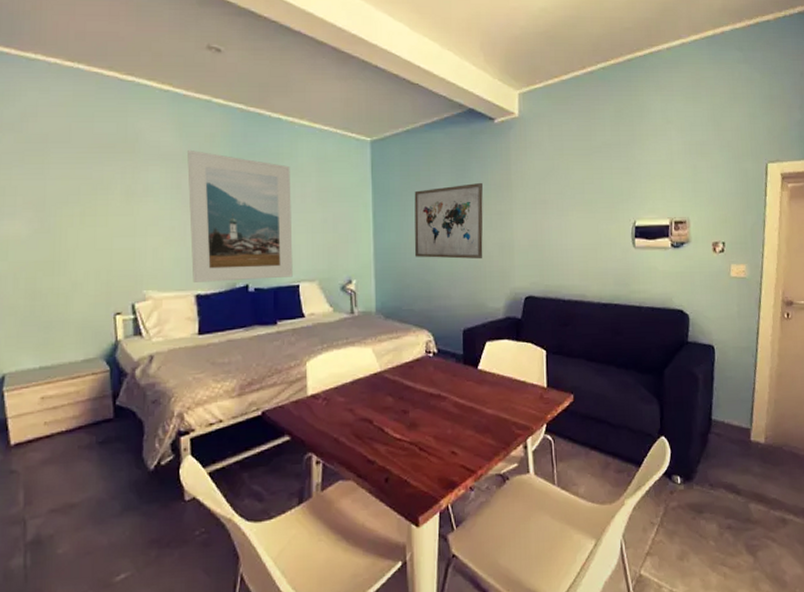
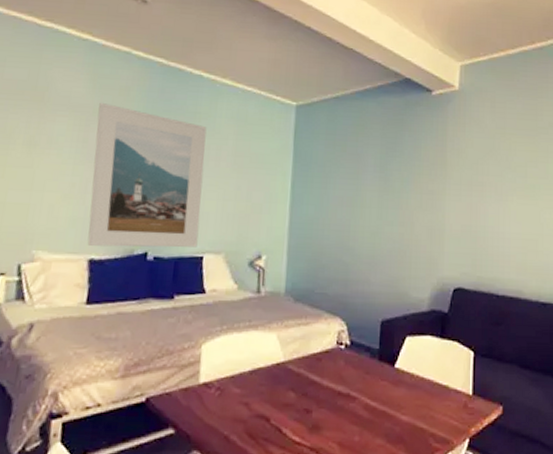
wall art: present [414,182,483,260] -> none [333,157,414,243]

